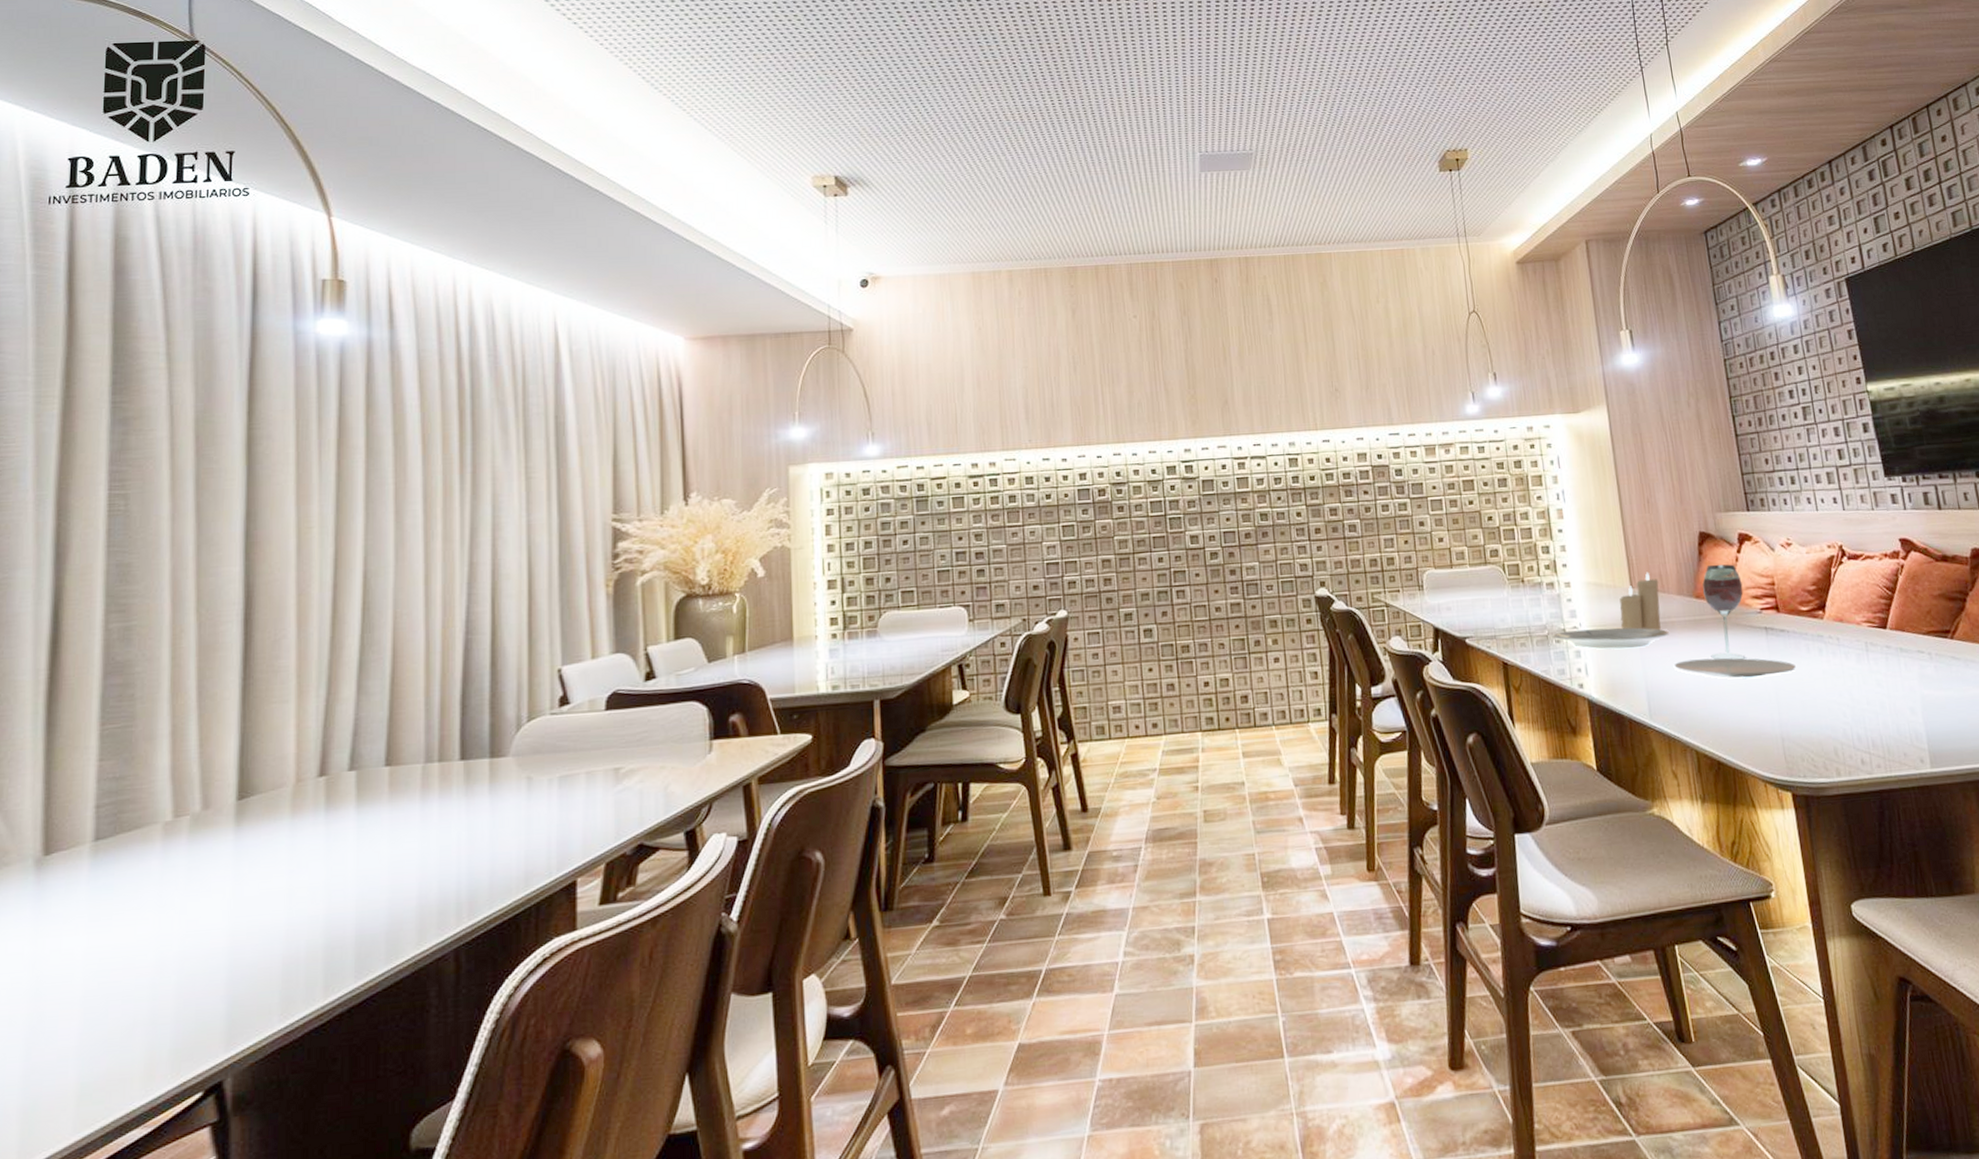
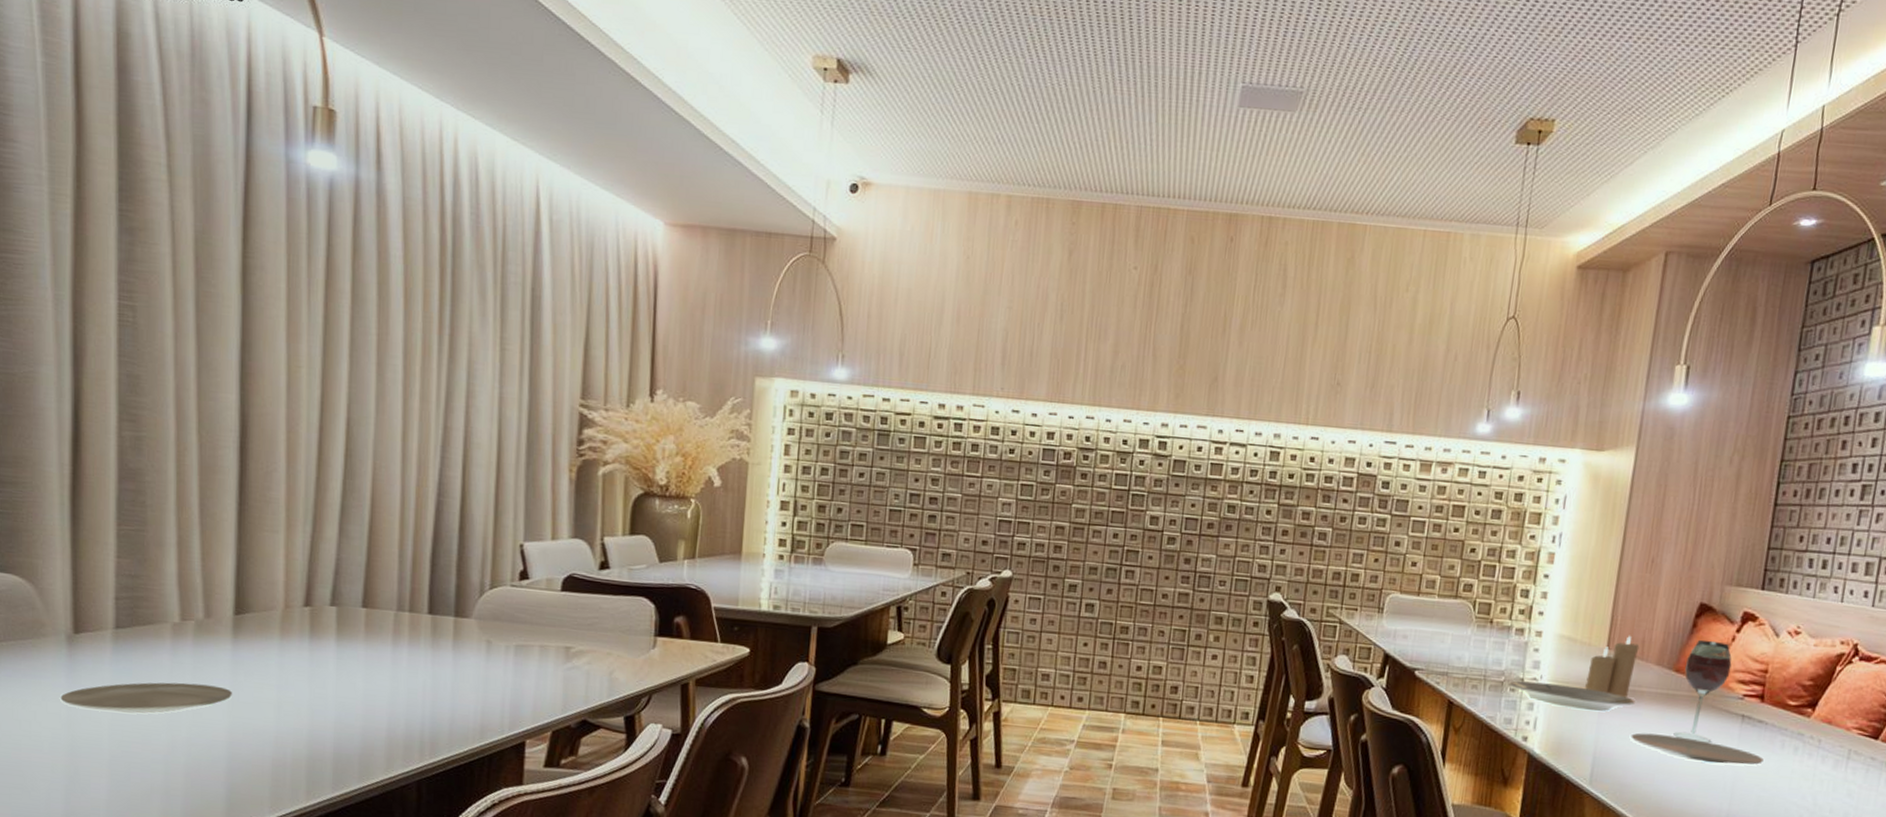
plate: none [24,884,234,942] -> present [60,682,232,714]

